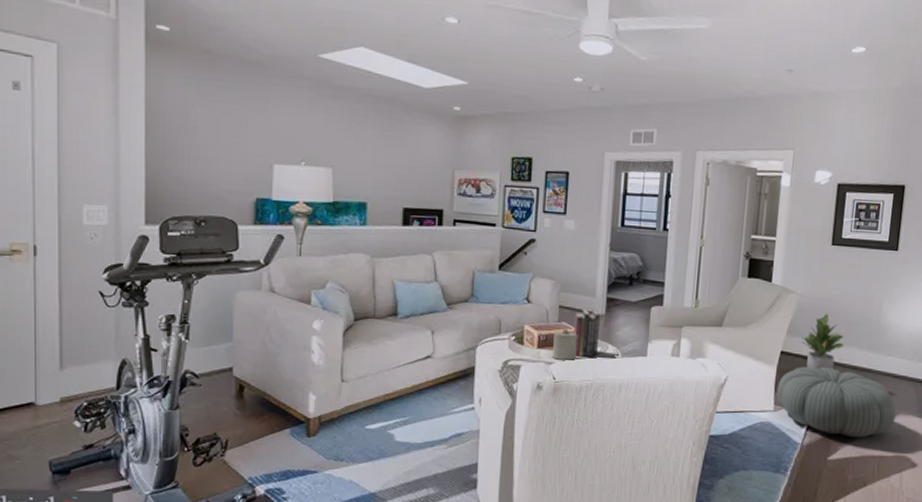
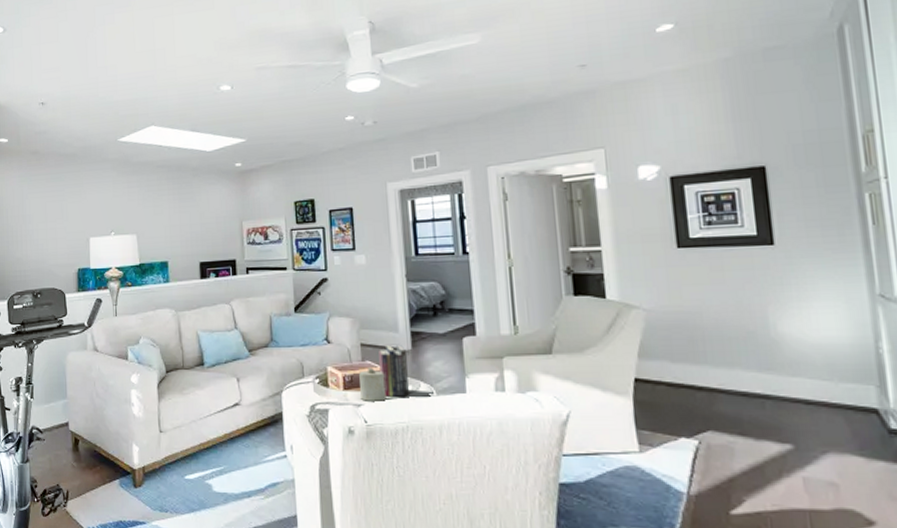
pouf: present [776,367,896,438] -> none [638,395,823,486]
potted plant: present [801,314,845,370] -> none [660,330,723,398]

